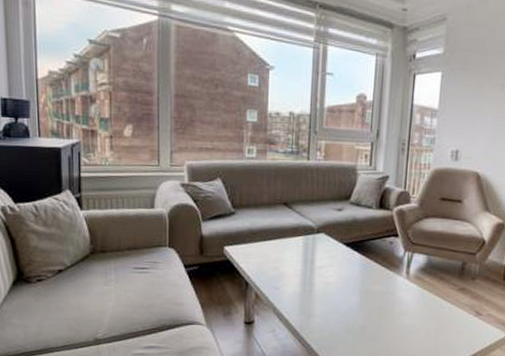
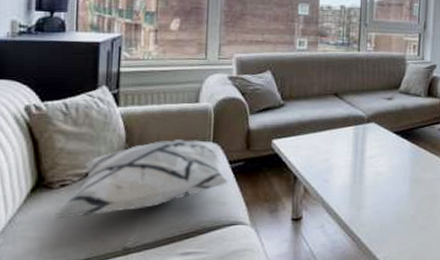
decorative pillow: none [31,243,185,310] -> present [51,140,229,219]

